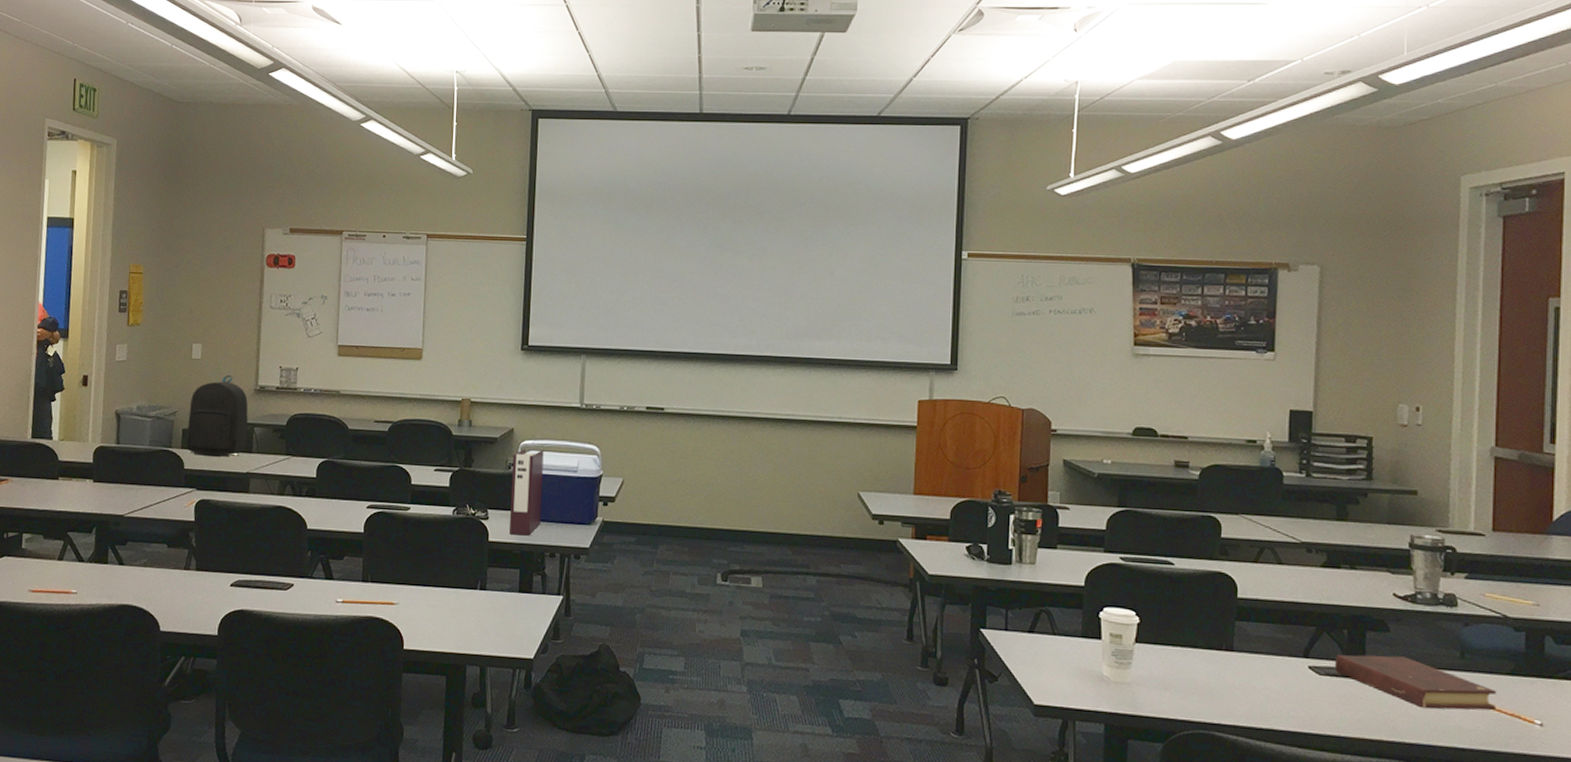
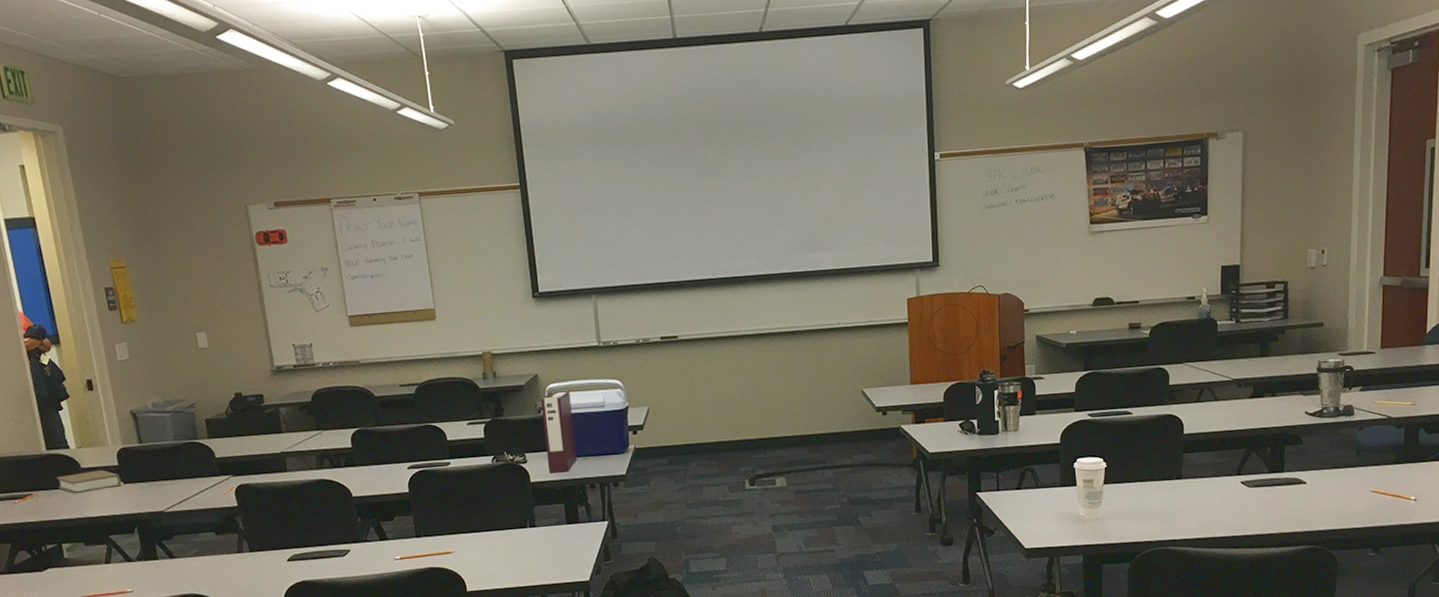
book: none [32,464,92,486] -> present [56,469,122,494]
backpack: present [187,375,249,457] -> none [207,360,276,443]
book: present [1334,654,1497,710] -> none [1261,462,1383,502]

